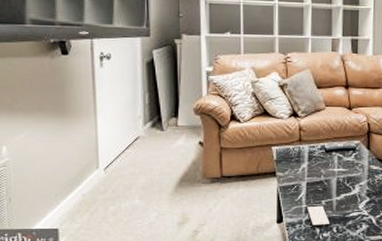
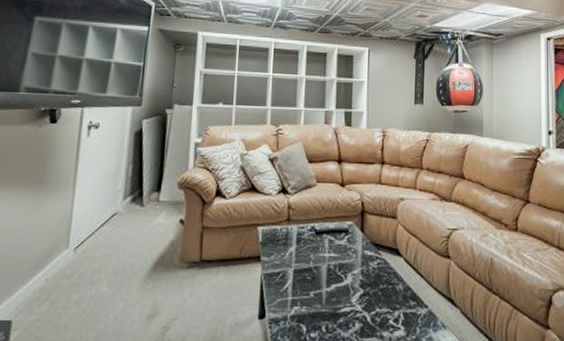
smartphone: present [306,204,331,227] -> none [292,296,319,325]

